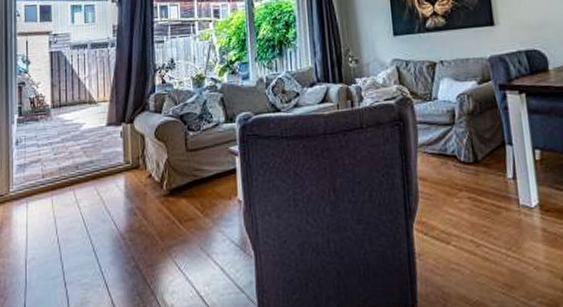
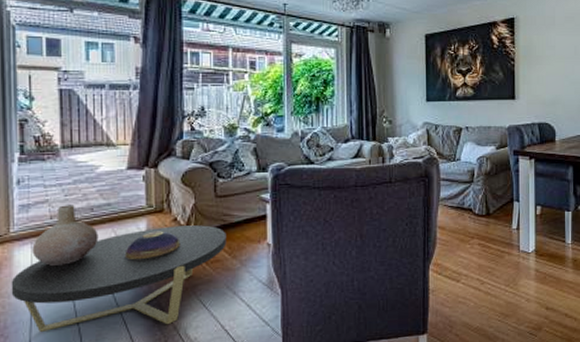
coffee table: none [10,181,199,293] -> present [11,225,227,332]
vase: none [27,163,83,225] -> present [32,205,99,266]
decorative bowl: none [105,188,156,218] -> present [124,231,181,259]

